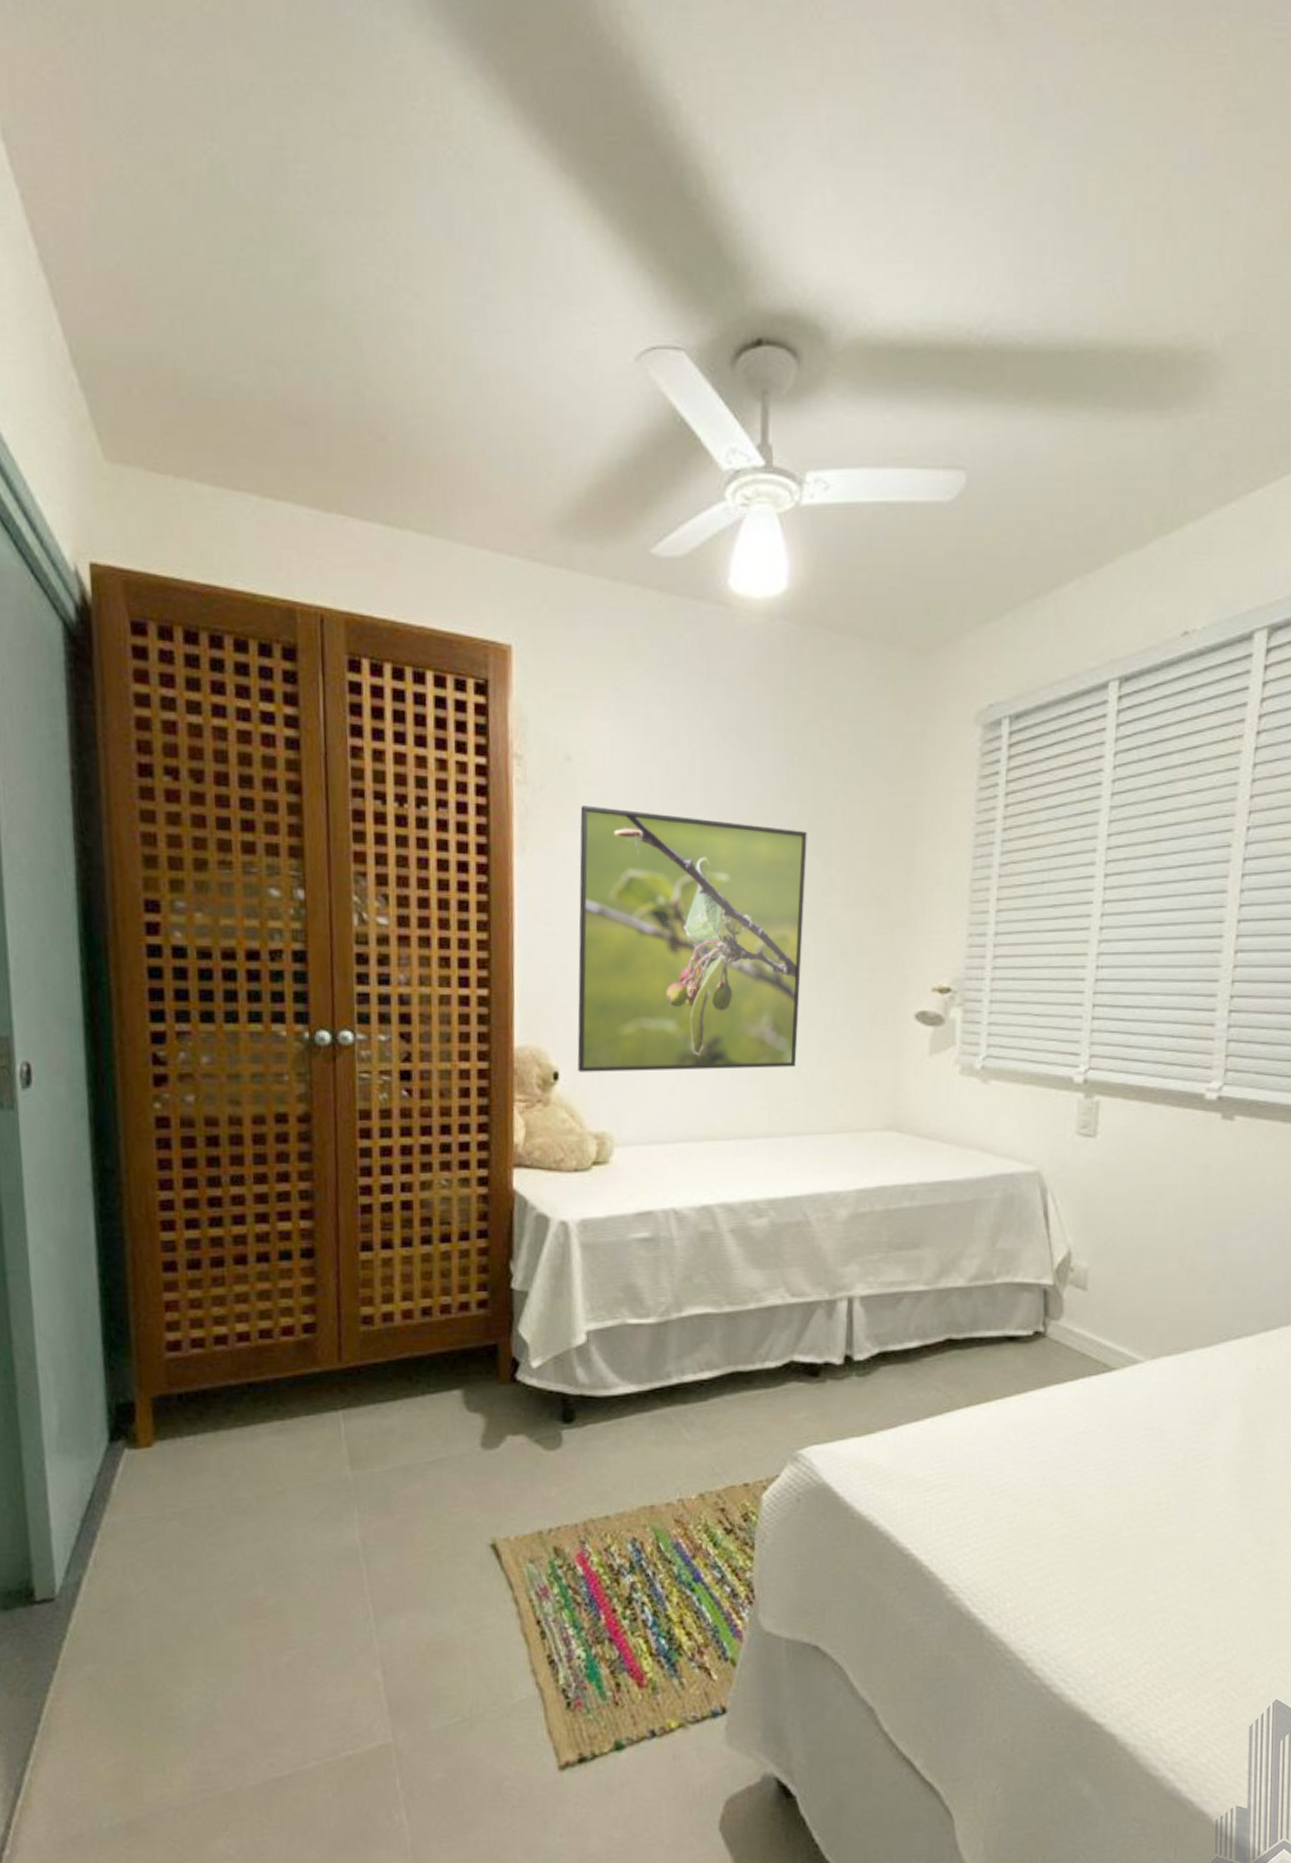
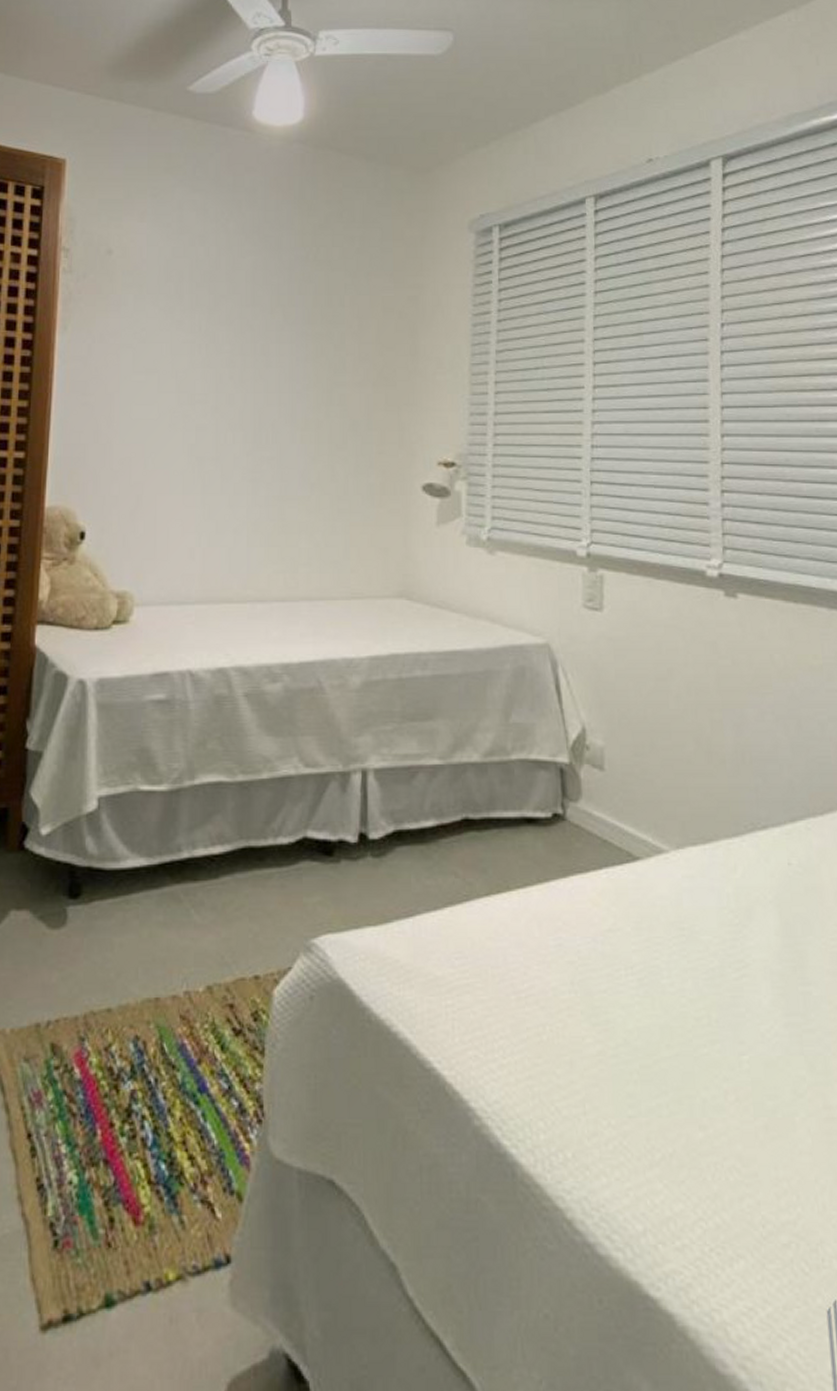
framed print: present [577,805,807,1072] -> none [103,292,320,533]

